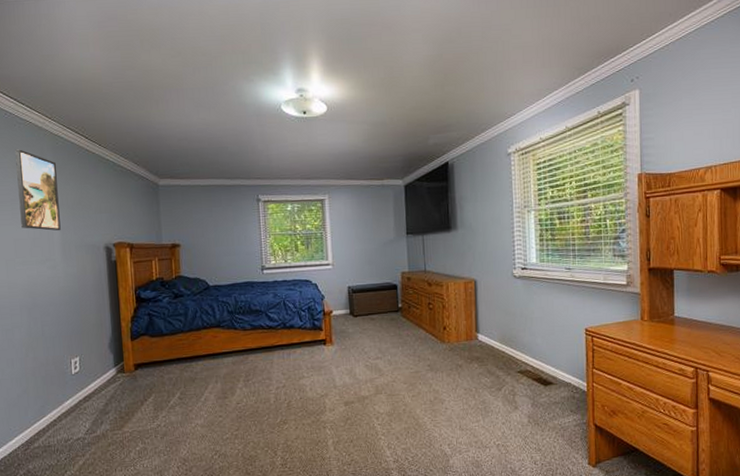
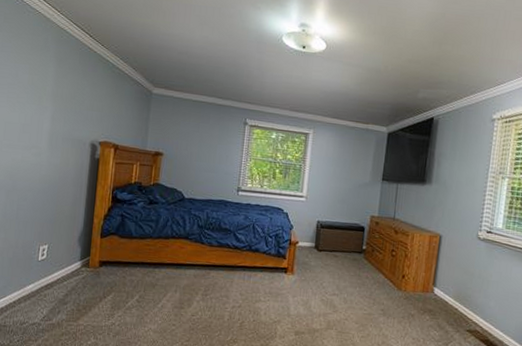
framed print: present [15,149,61,231] -> none [14,36,58,120]

